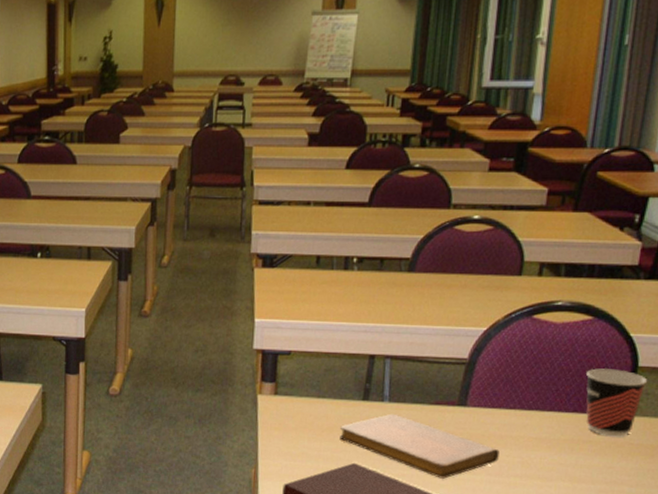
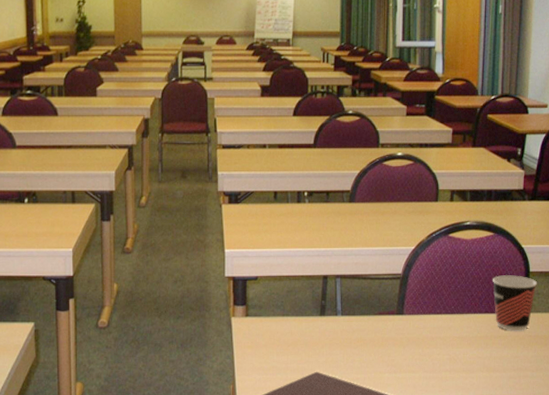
notebook: present [340,413,500,479] -> none [303,325,432,379]

